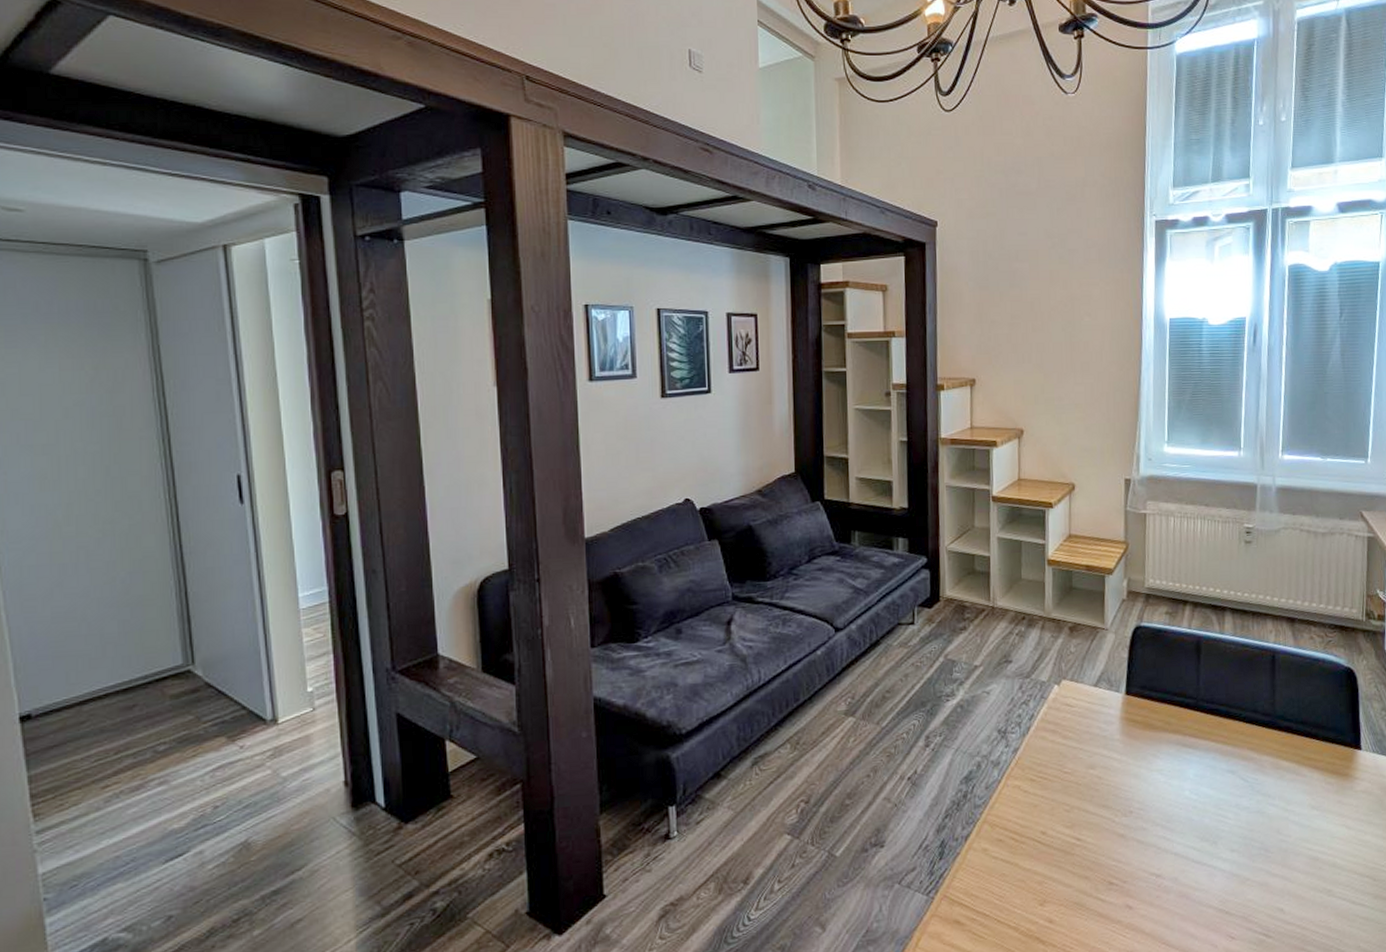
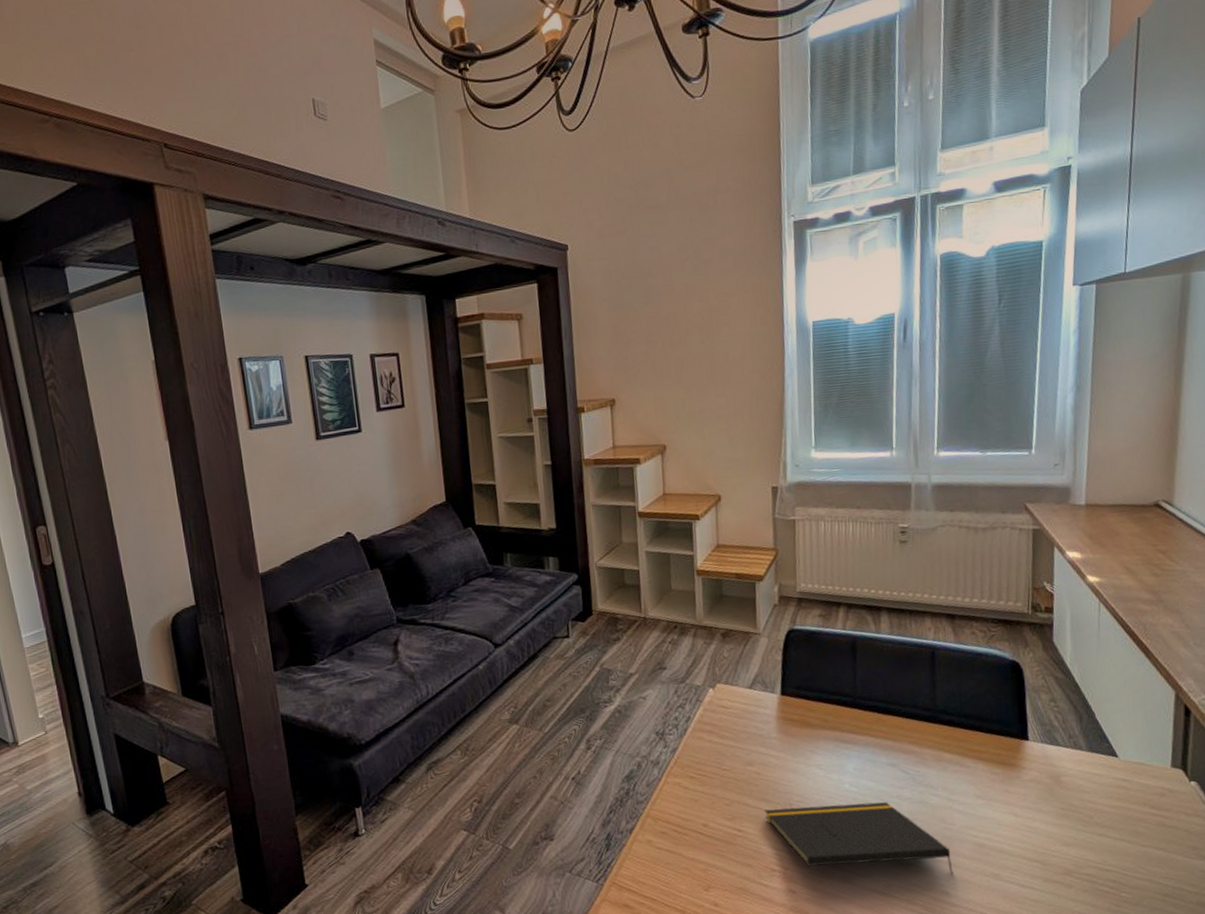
notepad: none [1104,811,1288,889] -> present [764,802,954,874]

